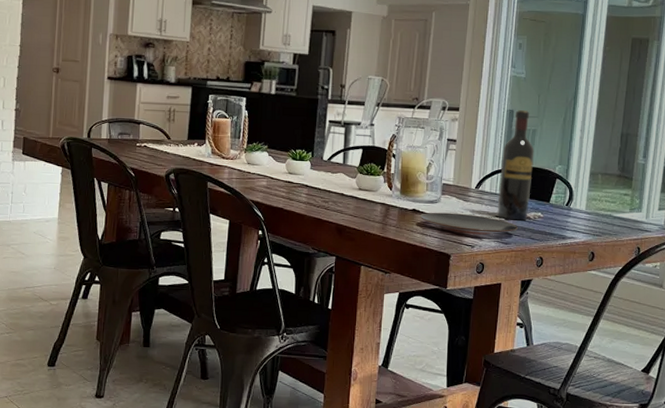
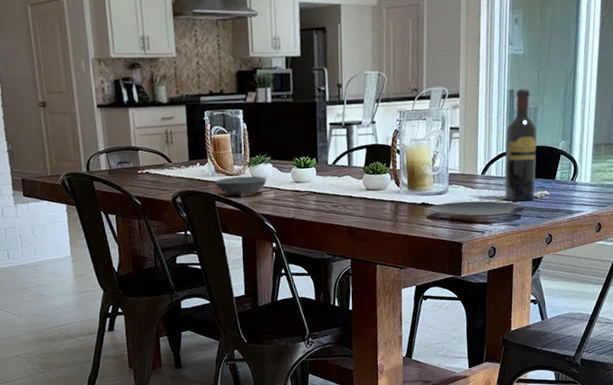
bowl: none [210,160,261,181] -> present [215,176,267,196]

